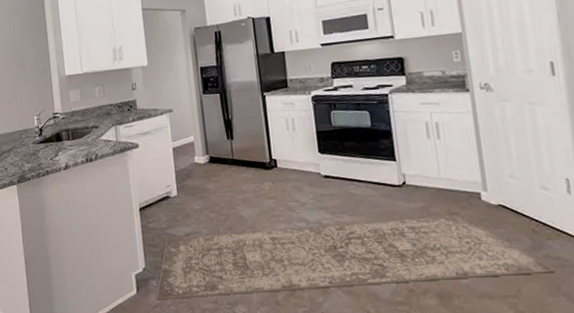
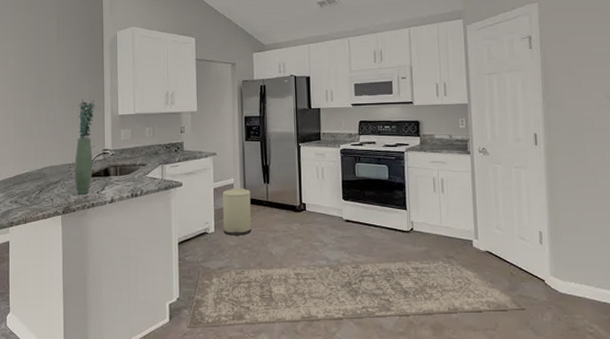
vase: none [25,61,45,162] -> present [74,98,96,194]
pedal bin: none [182,146,218,199] -> present [222,188,251,236]

